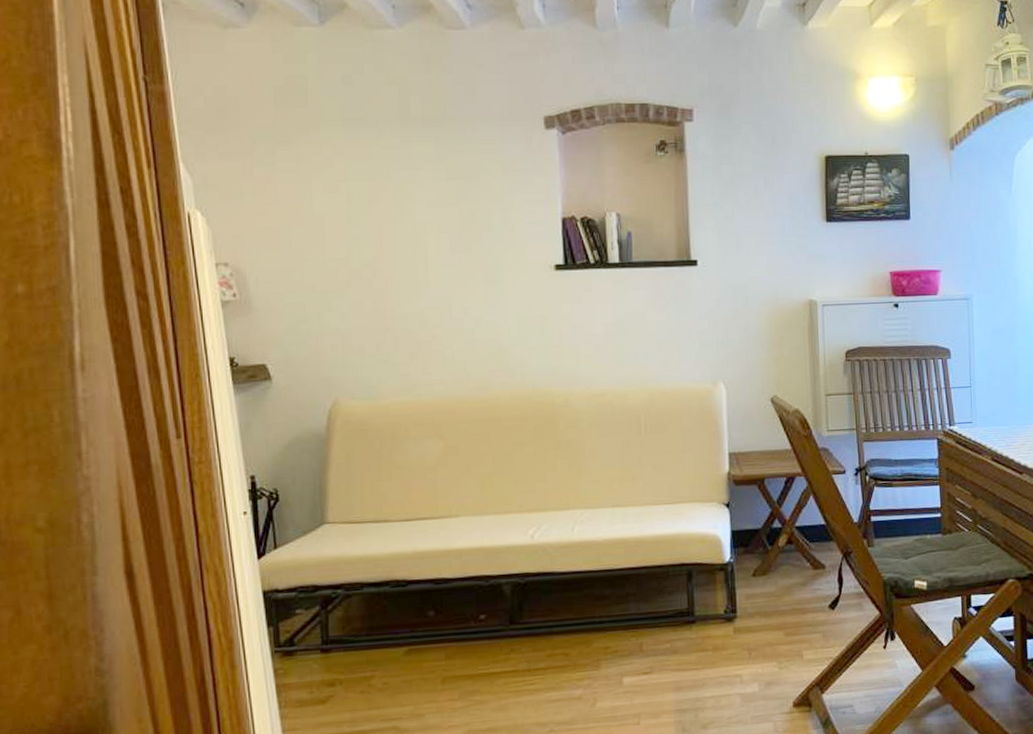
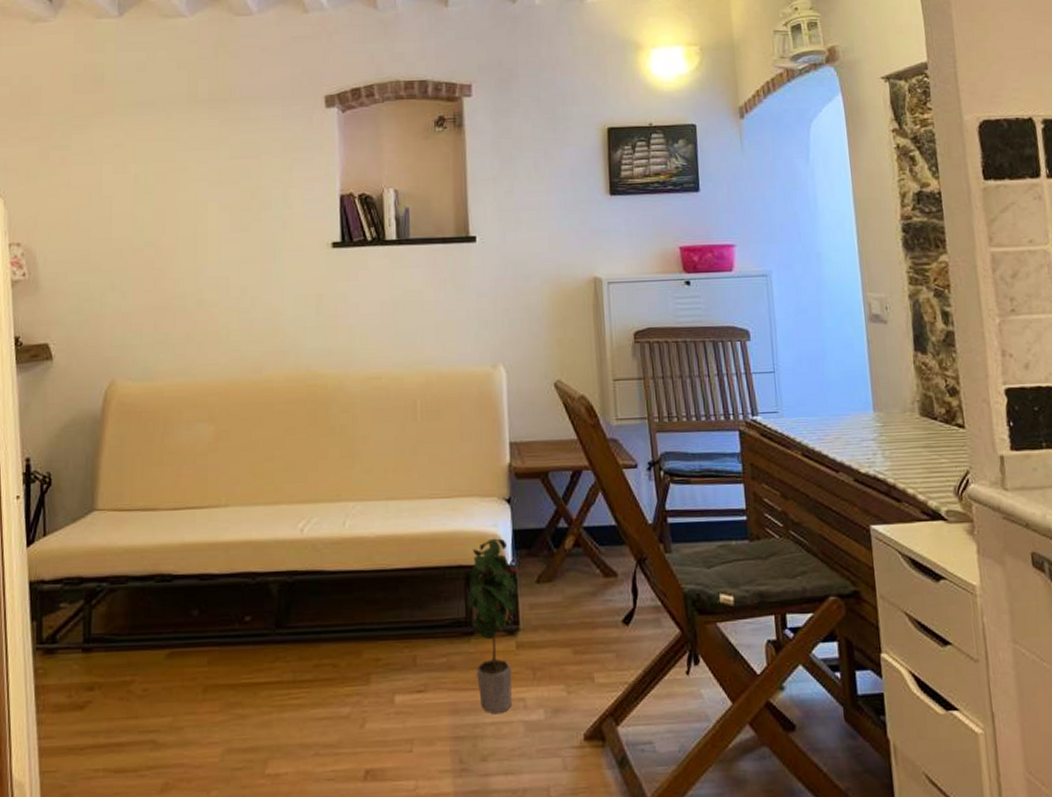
potted plant: none [689,538,736,690] -> present [467,538,519,715]

